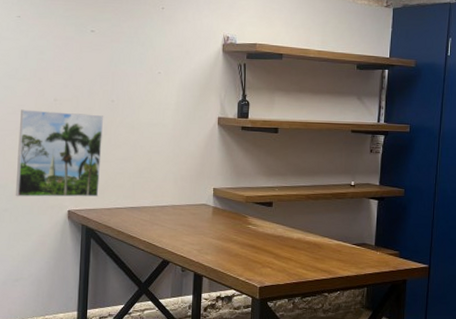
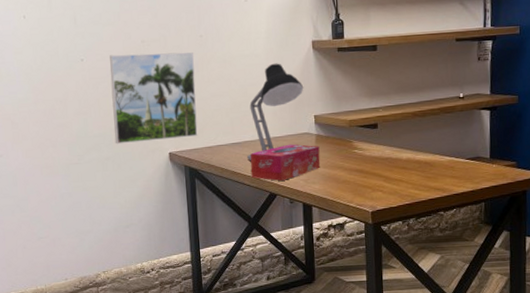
desk lamp: none [145,134,206,226] -> present [247,63,304,160]
tissue box: none [146,213,216,249] -> present [250,144,321,181]

